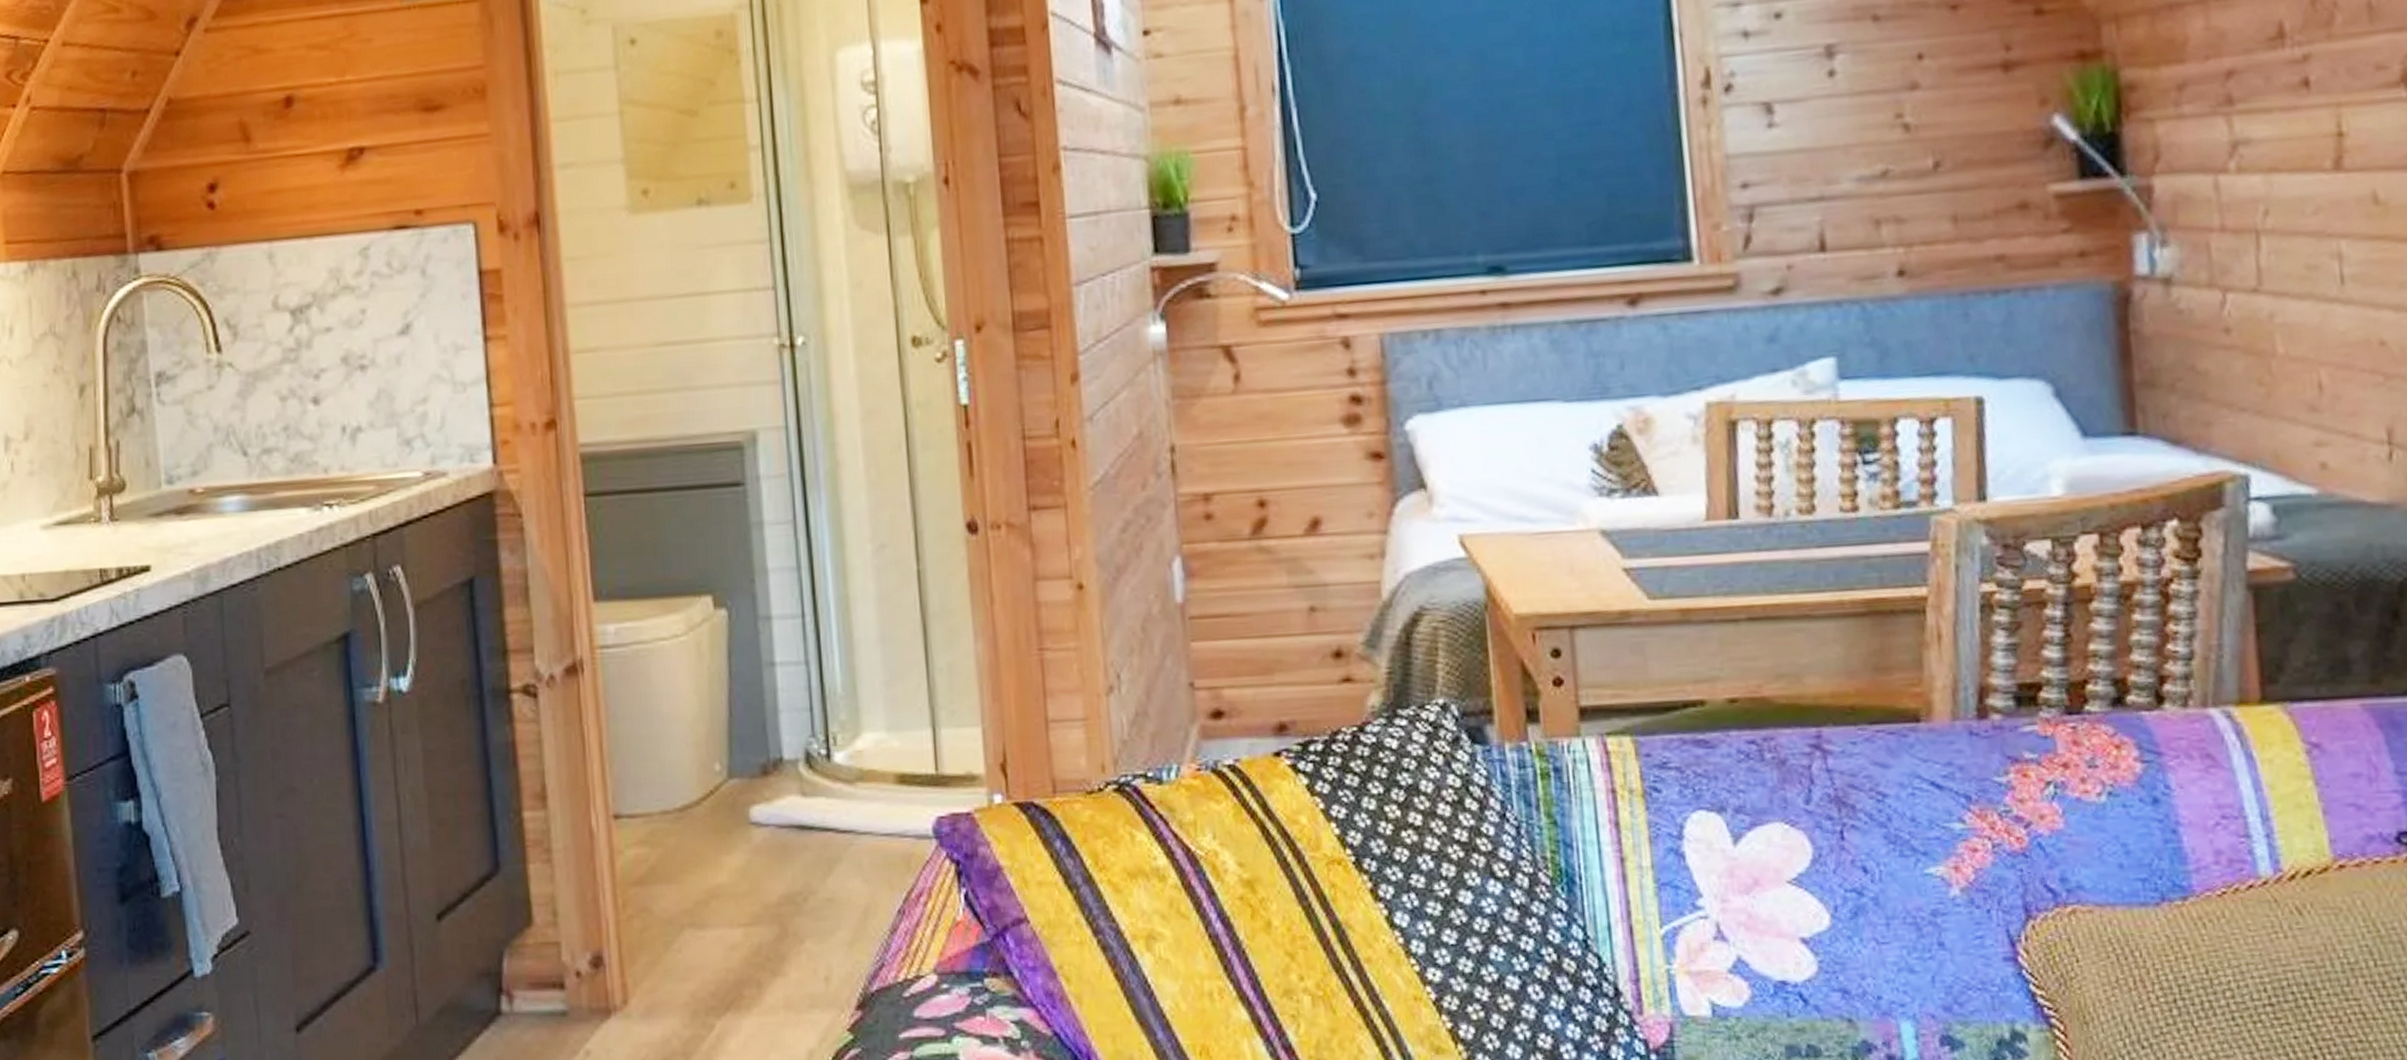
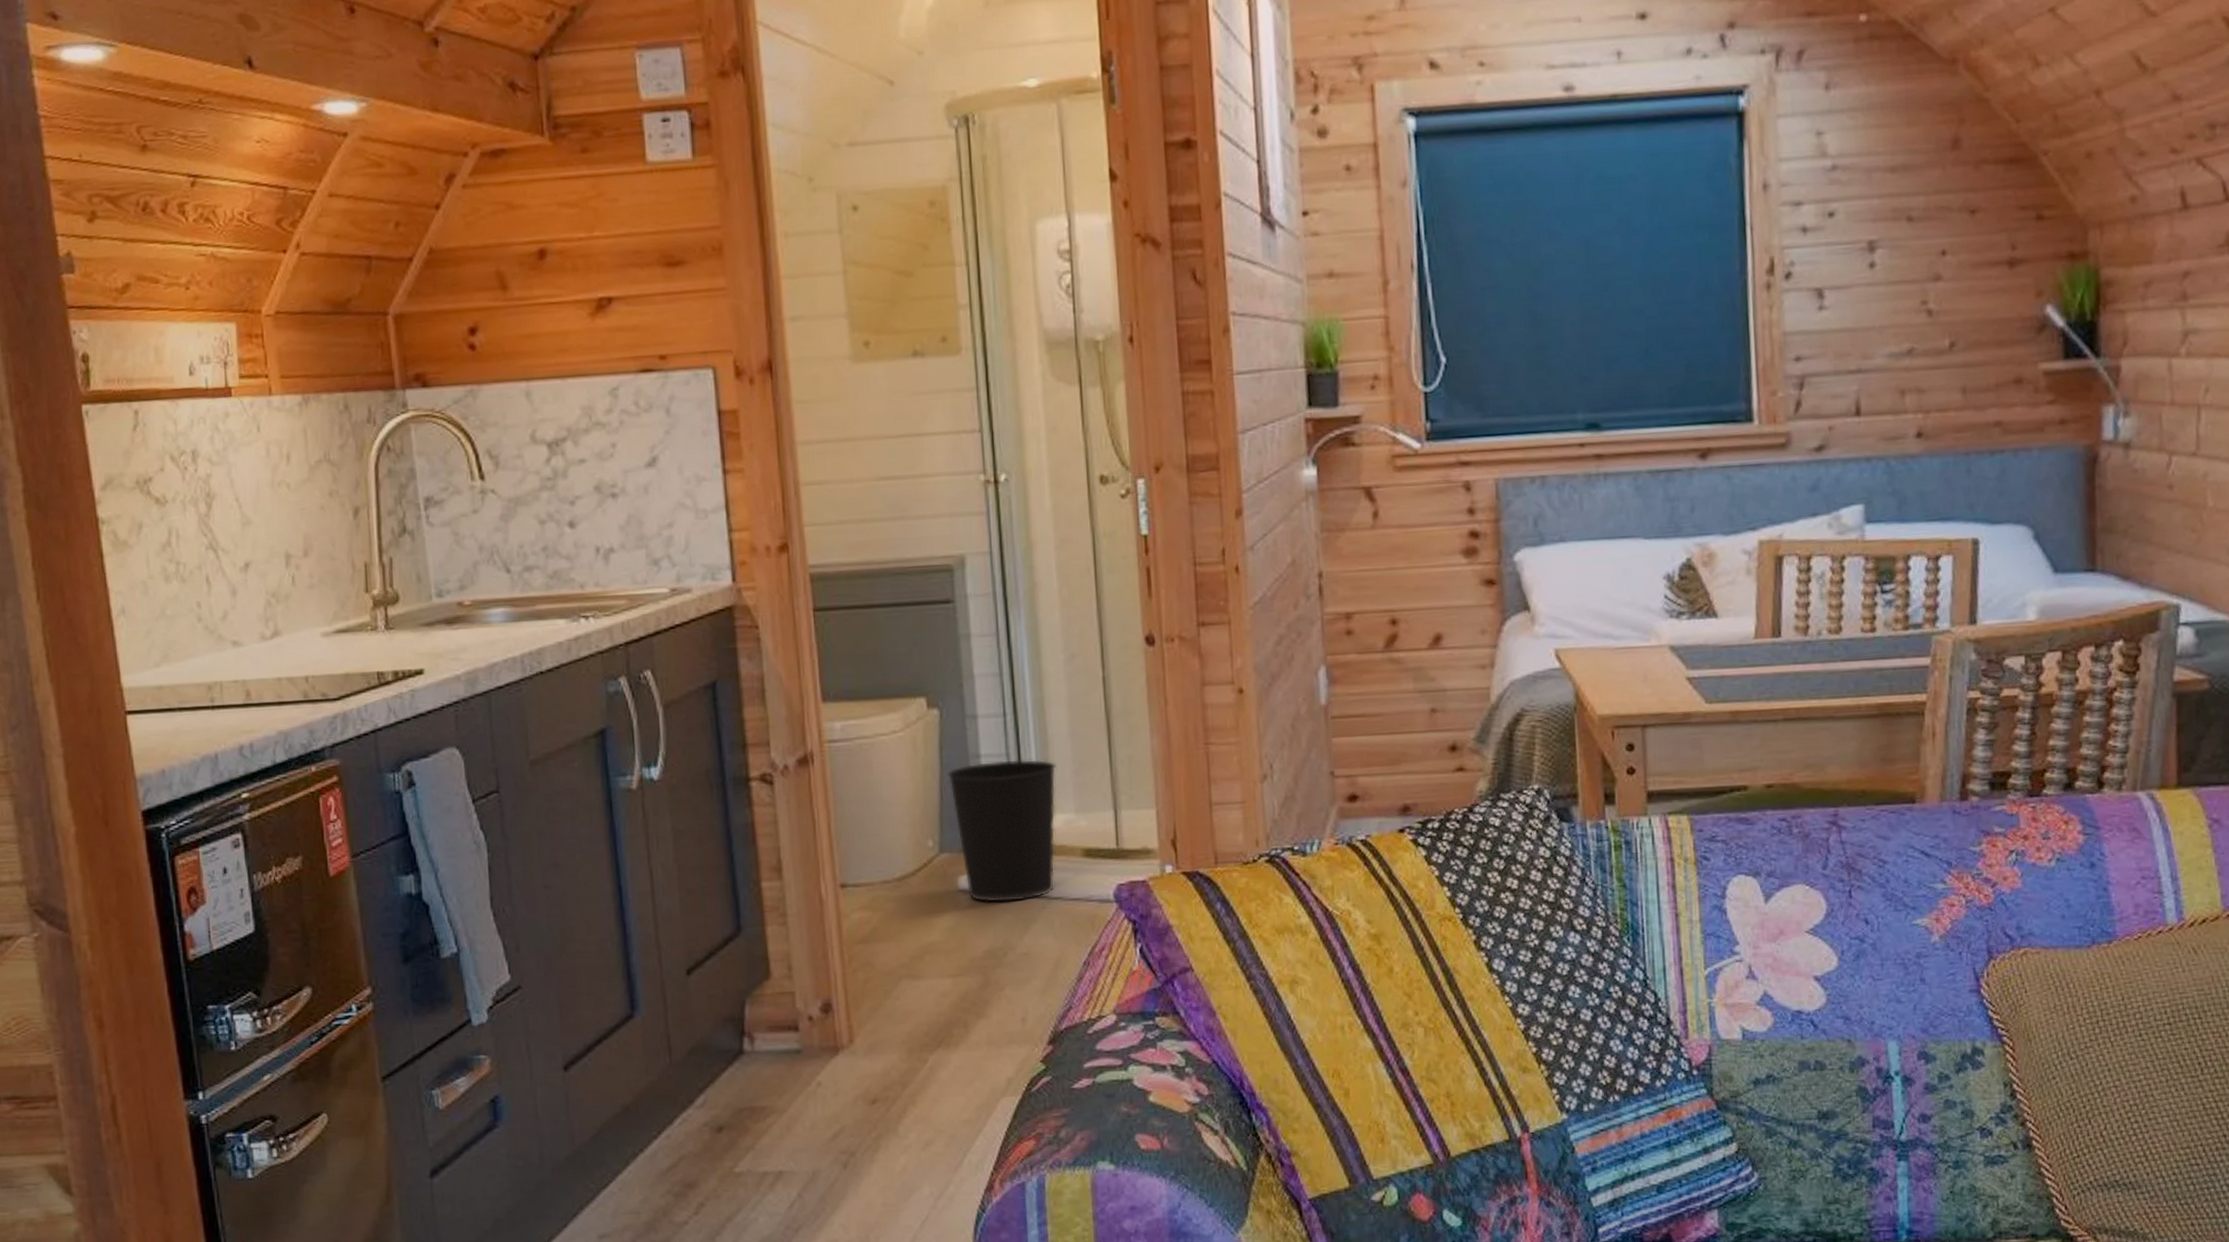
wastebasket: none [736,668,864,838] -> present [946,759,1056,902]

